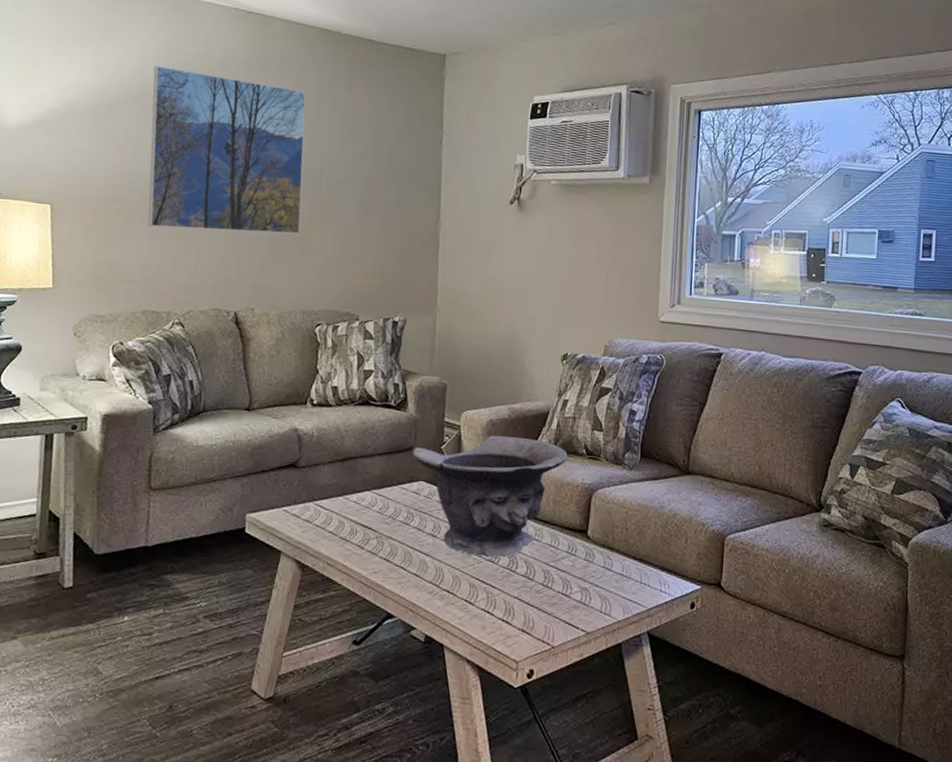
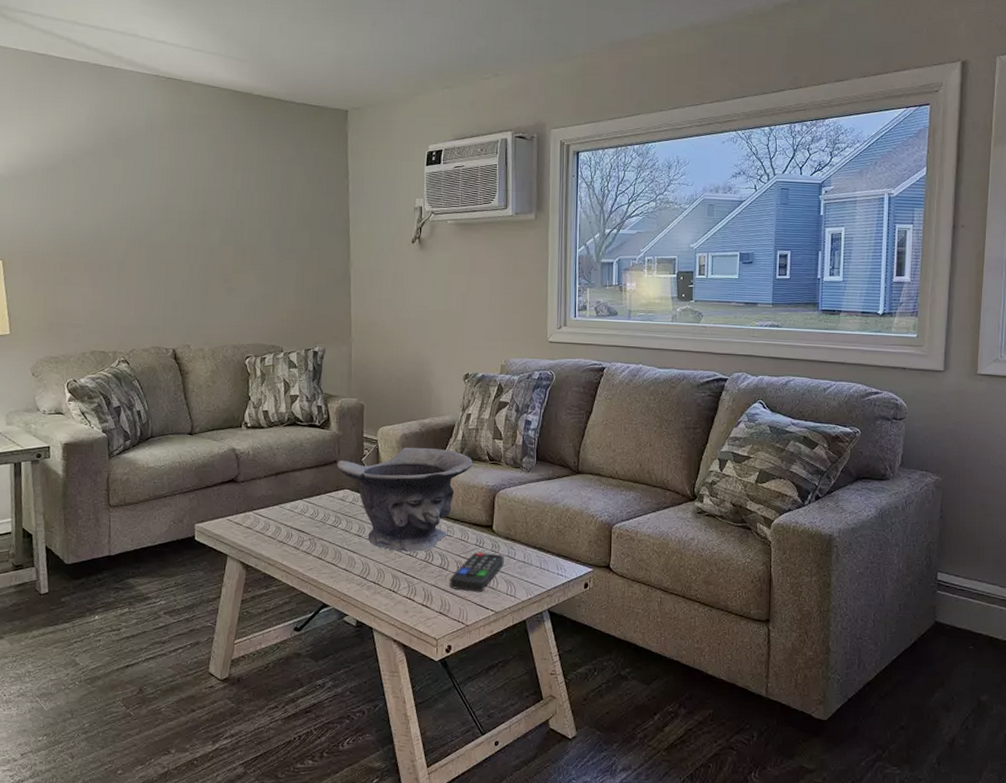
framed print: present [147,66,307,235] -> none [85,131,227,278]
remote control: none [535,560,599,608] -> present [450,551,504,592]

